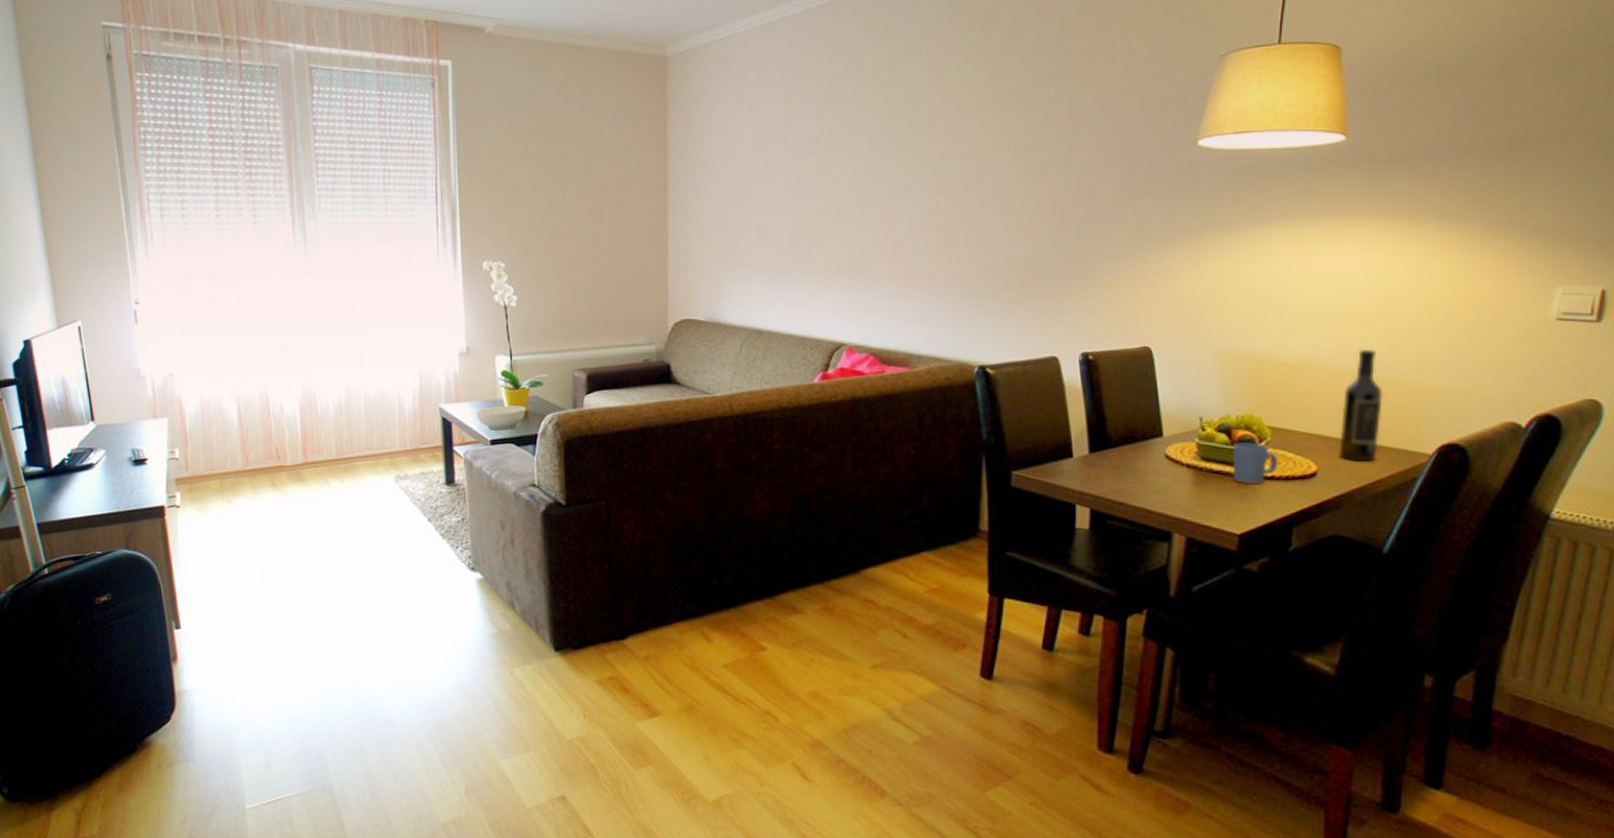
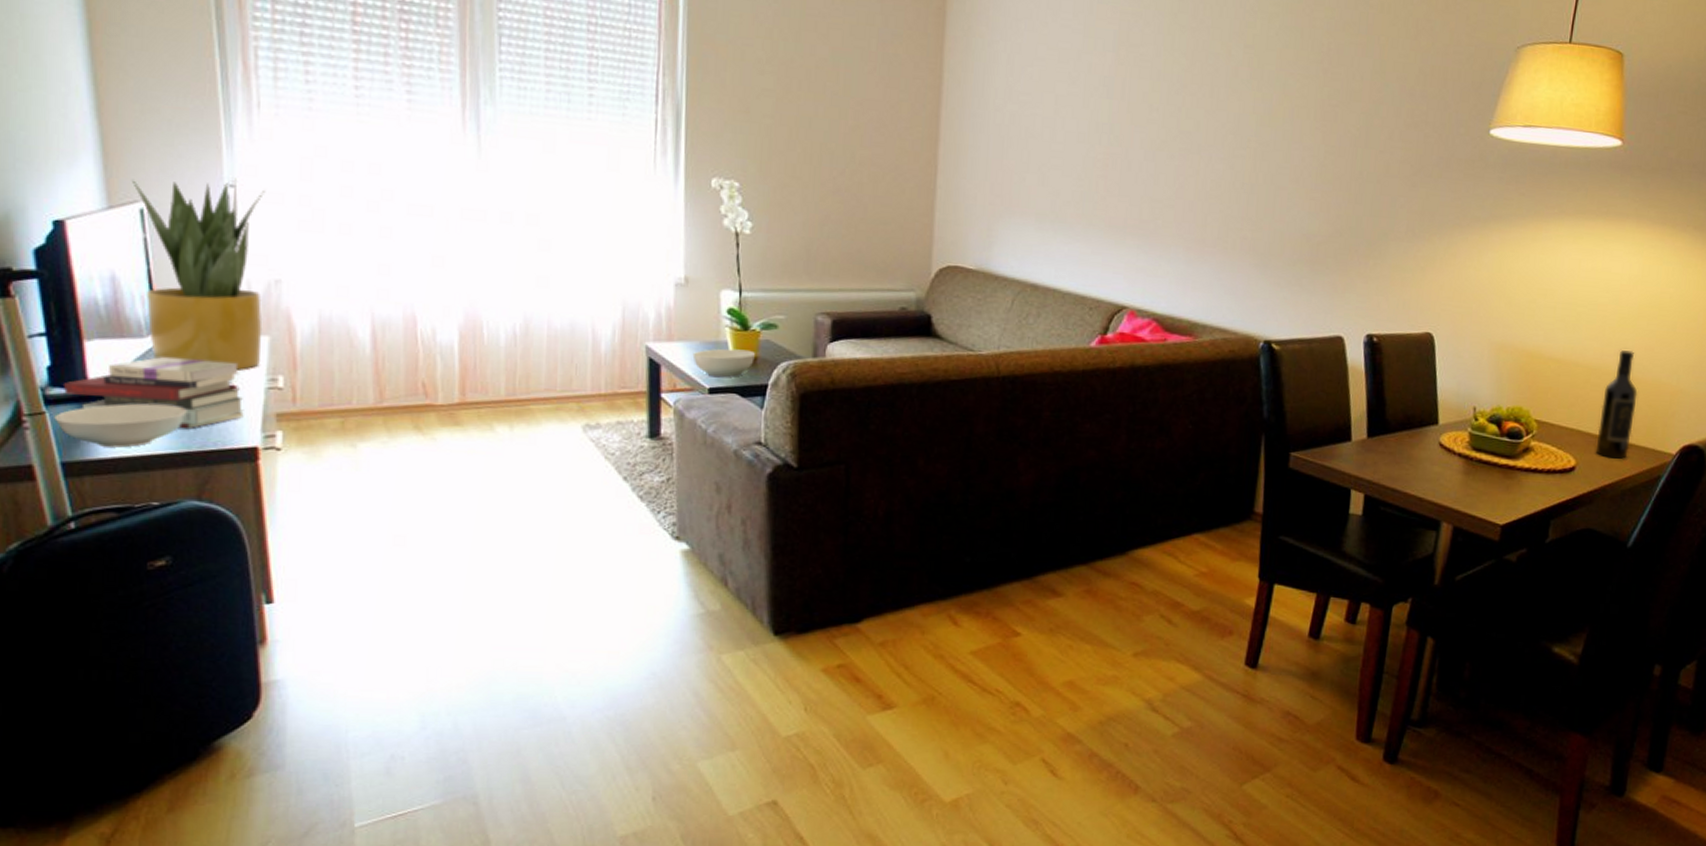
bowl: none [31,475,116,510] -> present [54,403,187,448]
books: none [36,439,154,493] -> present [64,357,244,428]
planter: none [72,296,163,446] -> present [132,177,266,370]
mug: present [1232,442,1278,485] -> none [1499,434,1542,476]

